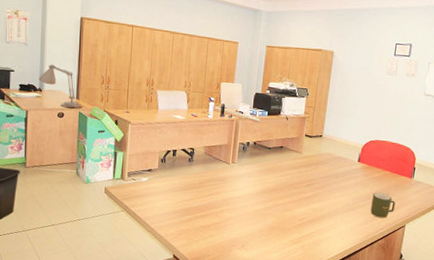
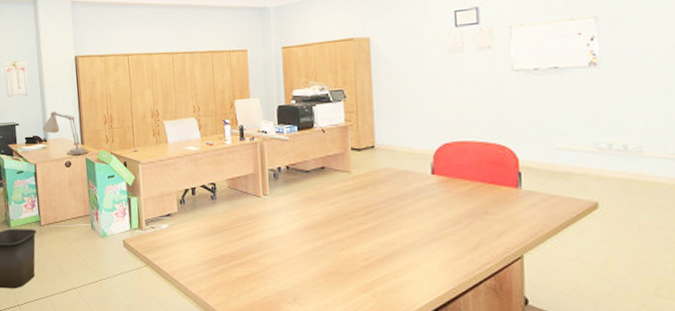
mug: present [370,192,396,218] -> none [463,212,501,248]

